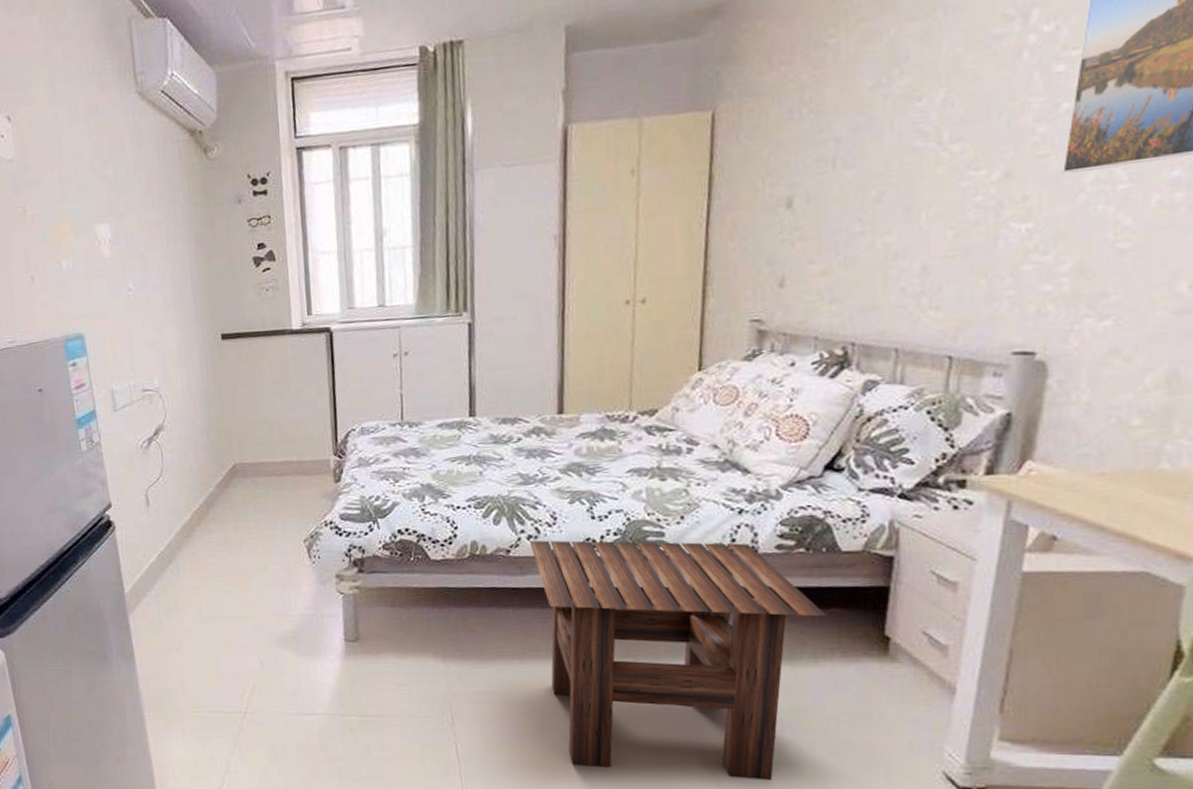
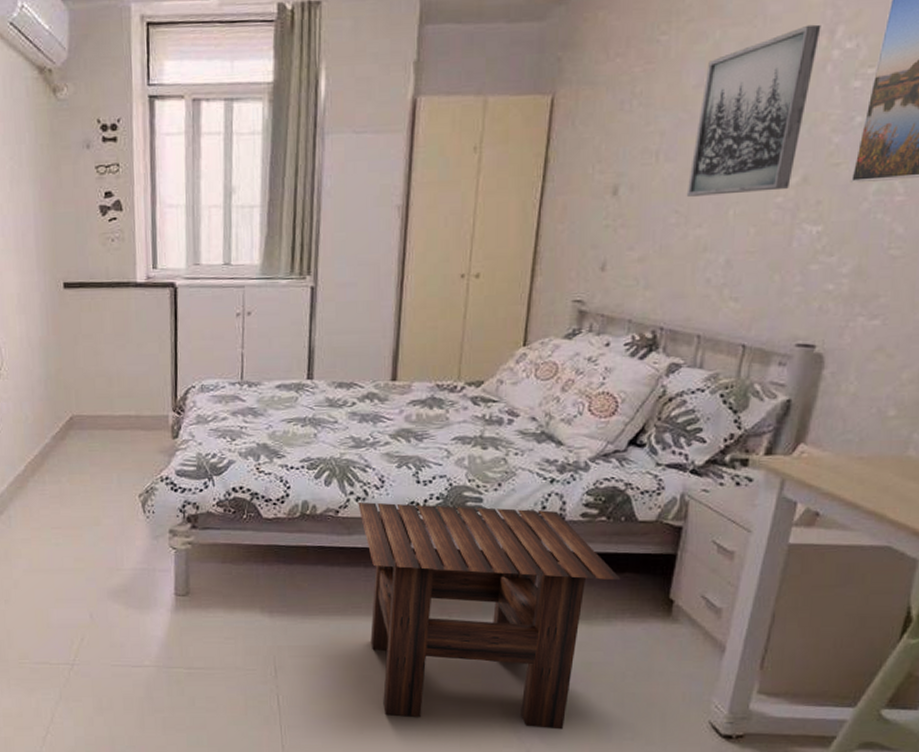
wall art: none [870,9,1013,203] -> present [686,24,821,197]

